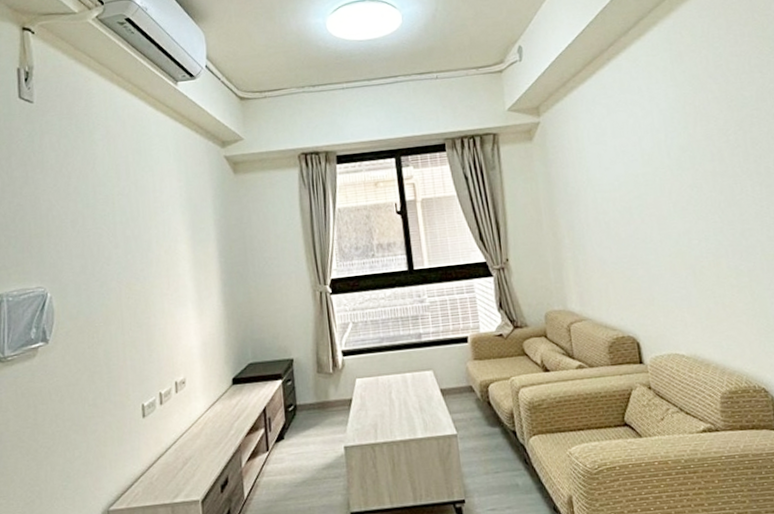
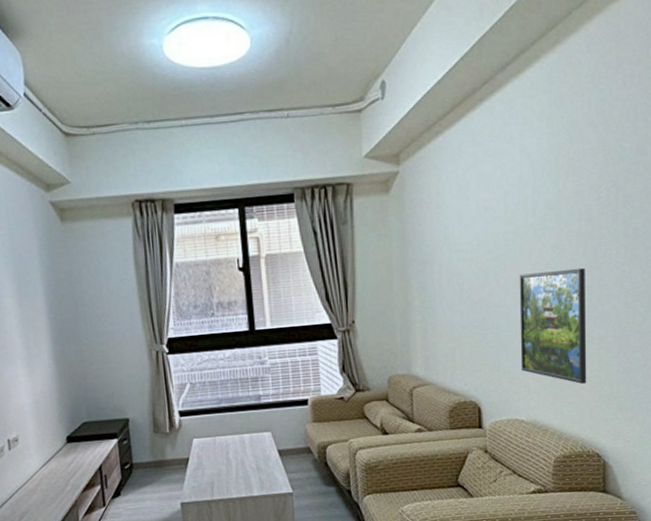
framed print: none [662,204,743,317] -> present [519,267,587,384]

